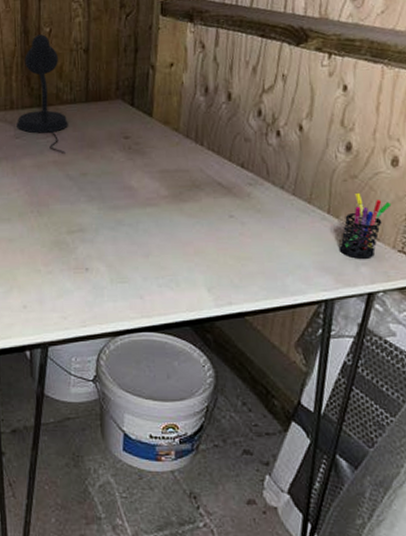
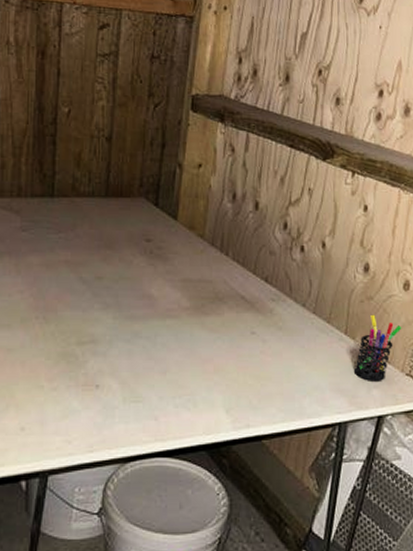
desk lamp: present [16,34,68,154] -> none [24,114,84,253]

